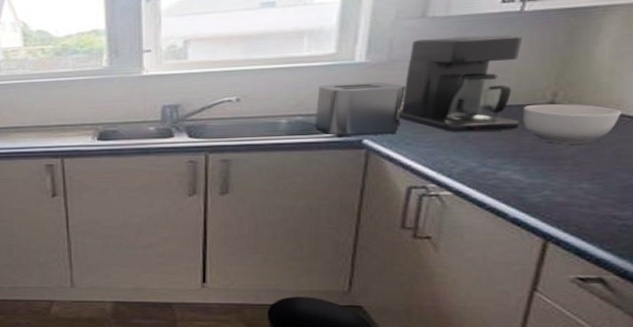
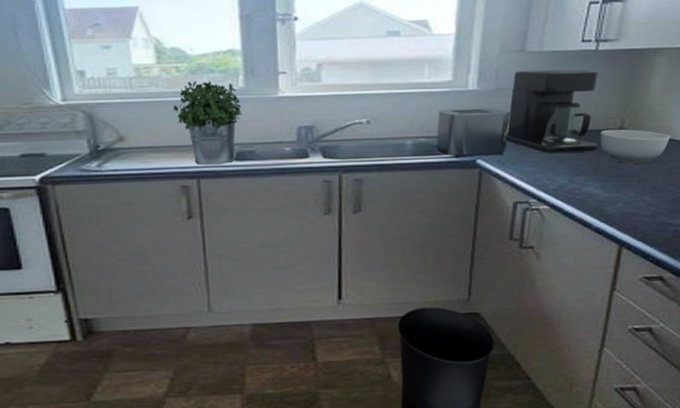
potted plant: none [38,62,106,145] -> present [172,81,242,166]

